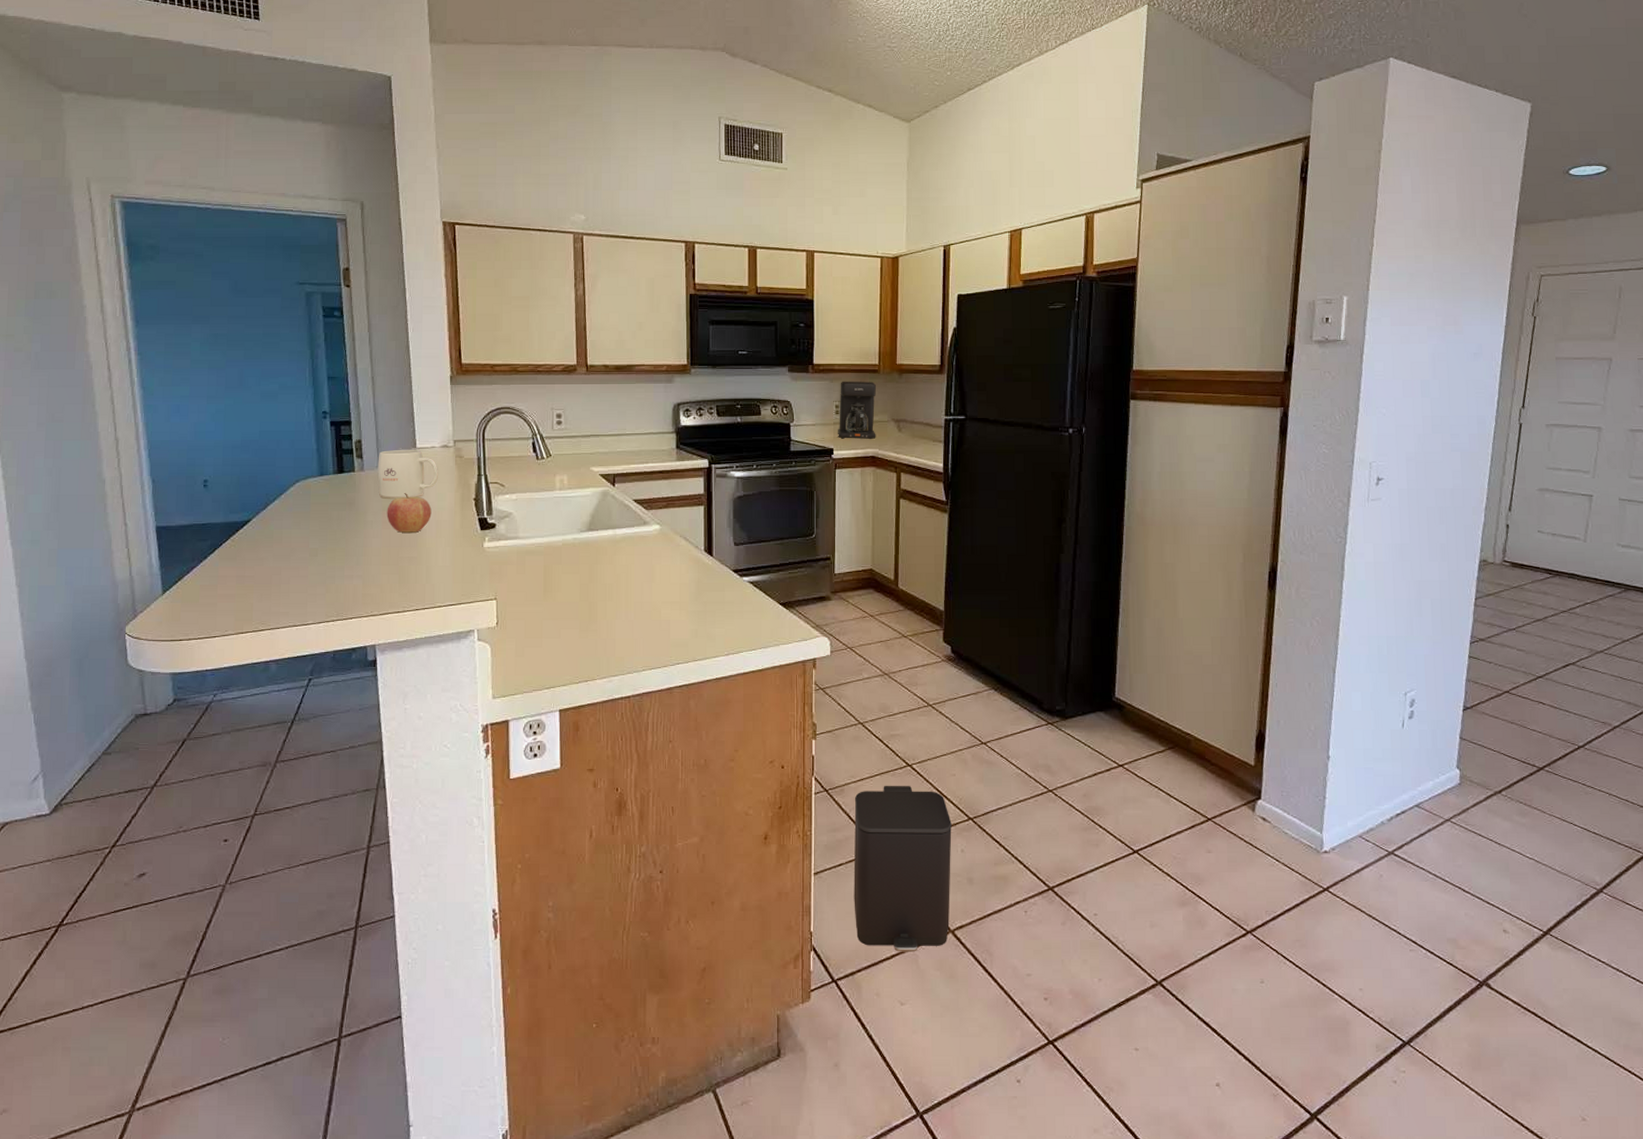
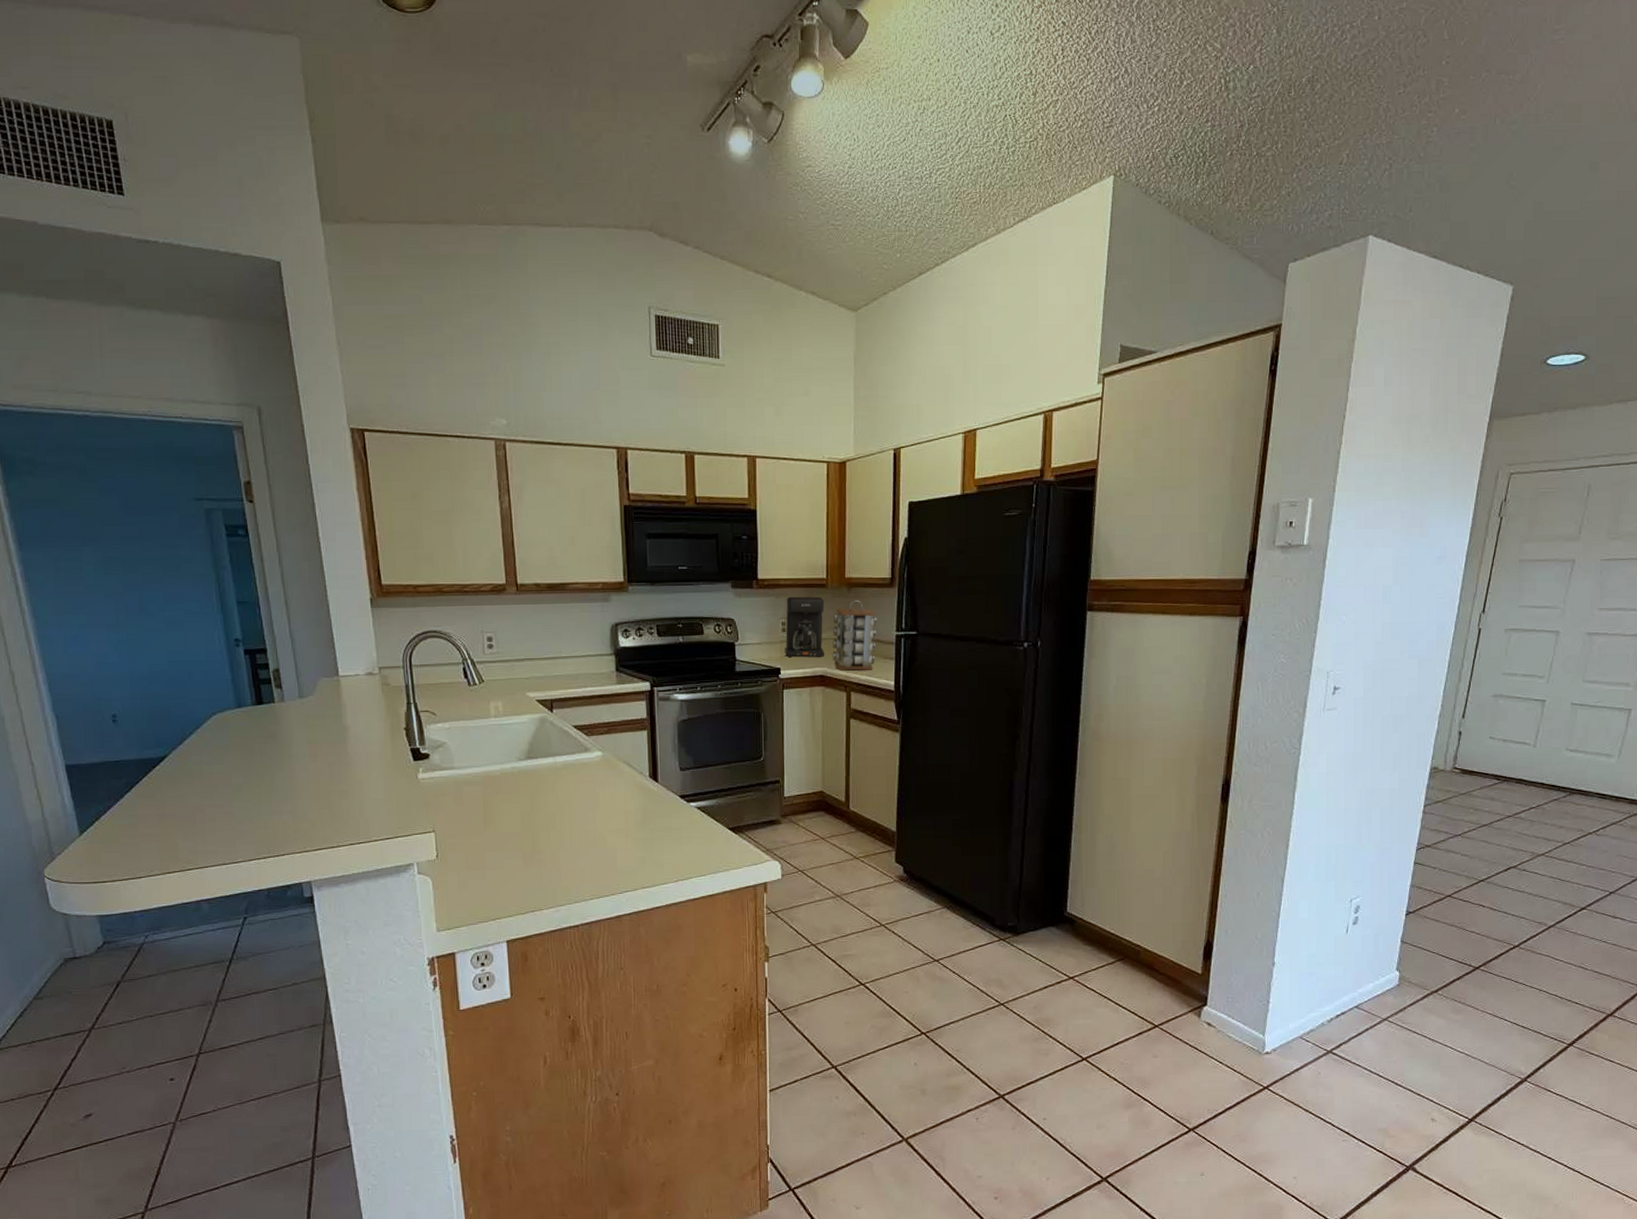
mug: present [377,450,439,500] -> none [298,678,366,731]
fruit: present [386,493,432,533] -> none [312,724,361,765]
pedal bin: present [853,785,952,952] -> none [808,1003,905,1161]
spice rack: none [883,385,927,452] -> present [832,599,877,671]

